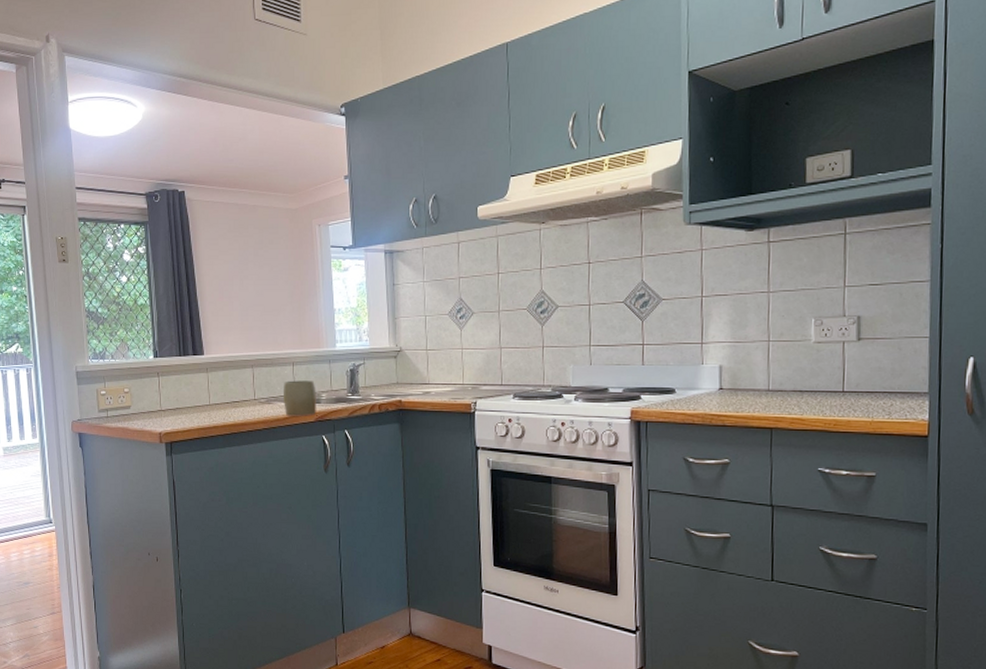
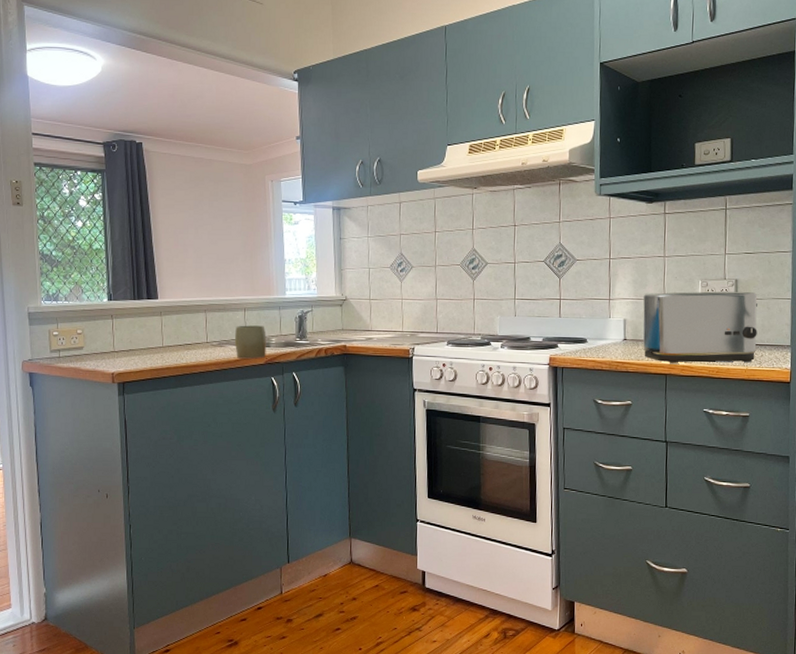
toaster: none [742,329,886,417] -> present [642,291,758,364]

